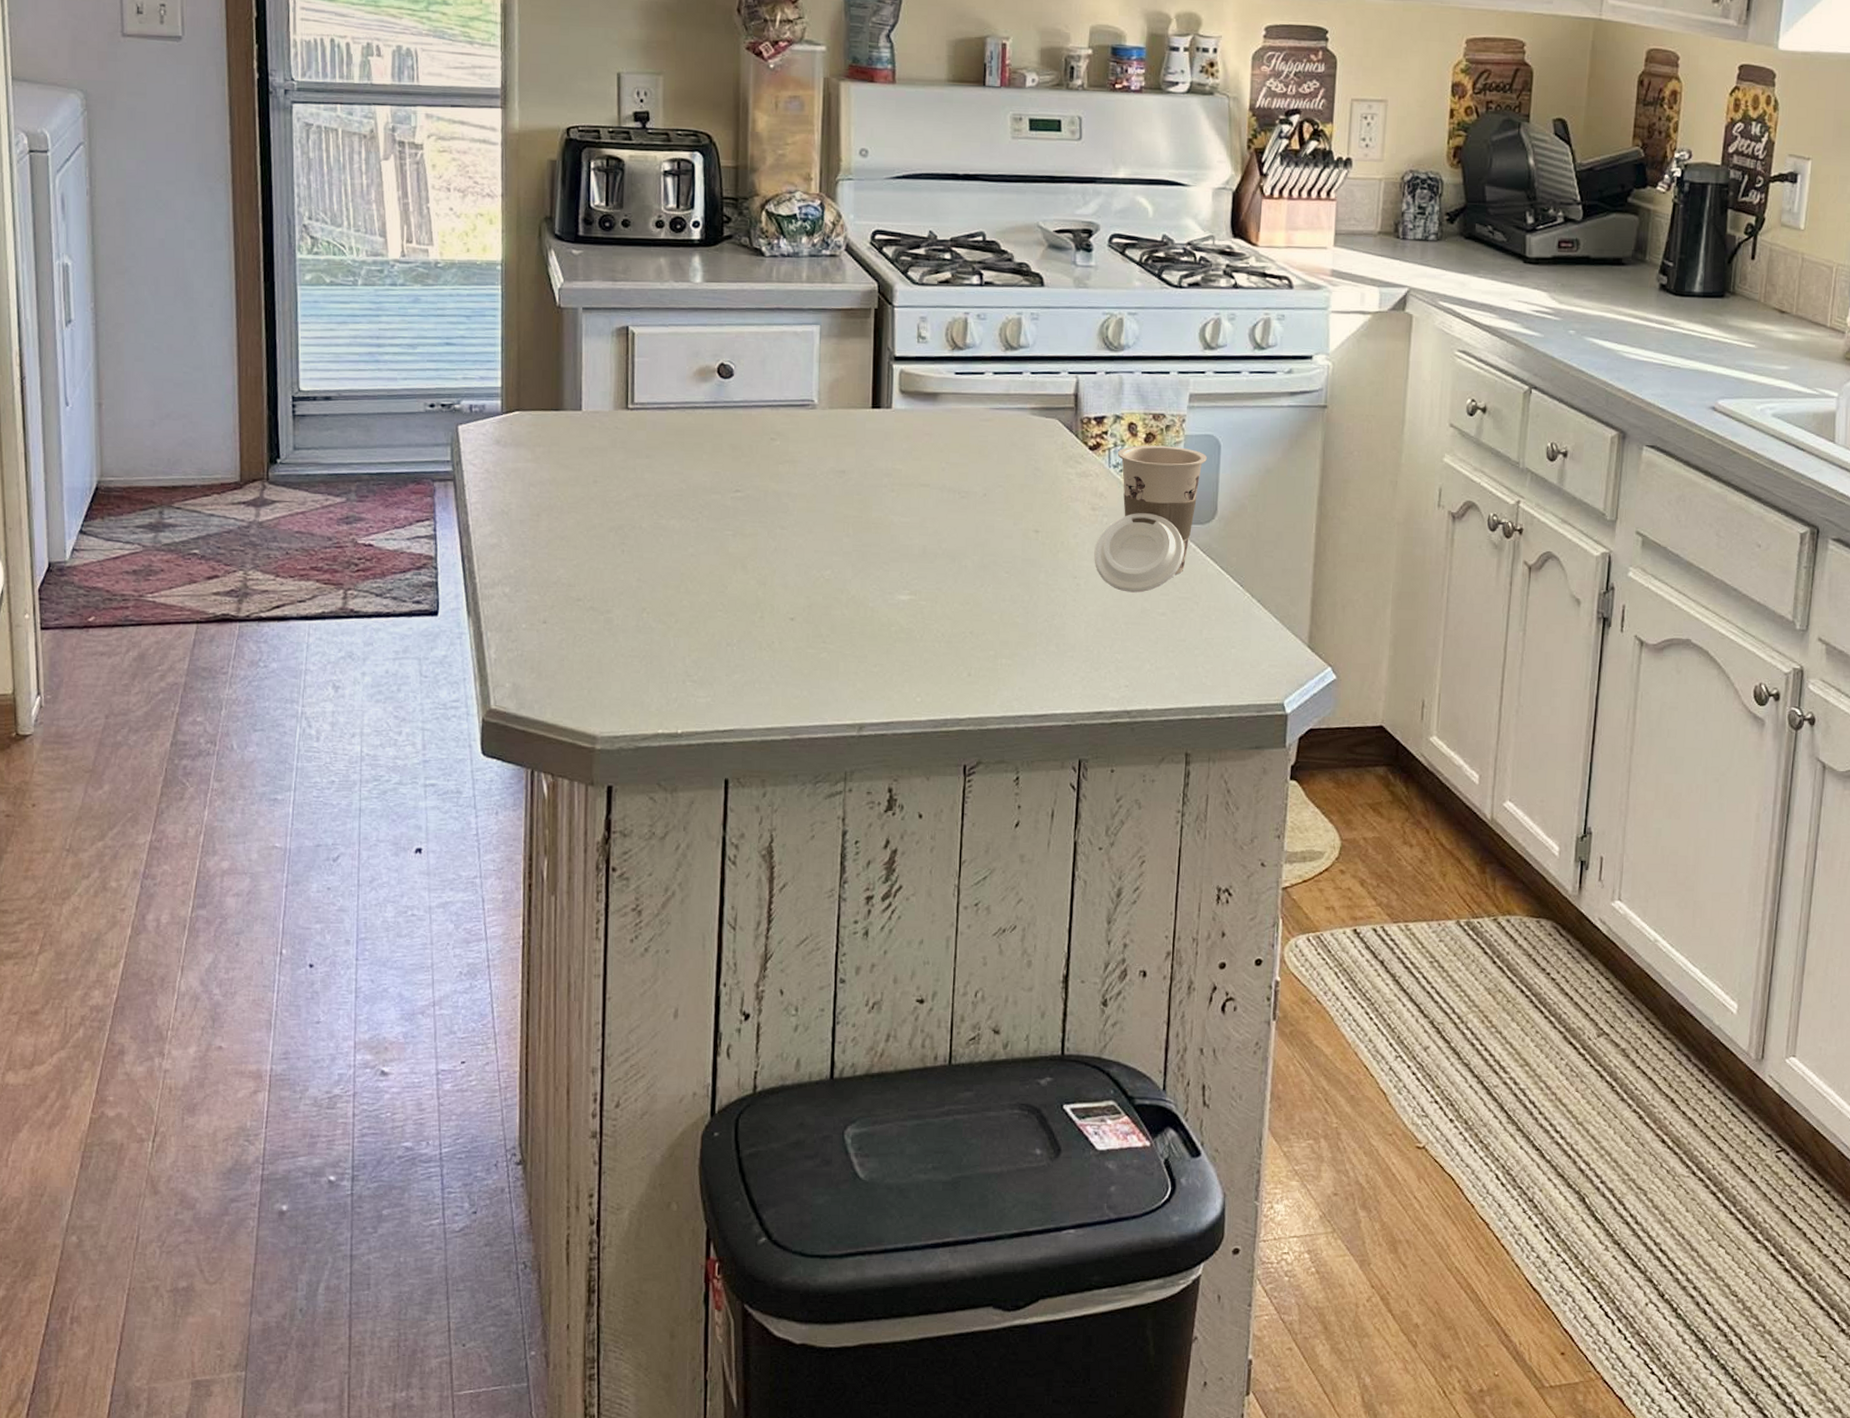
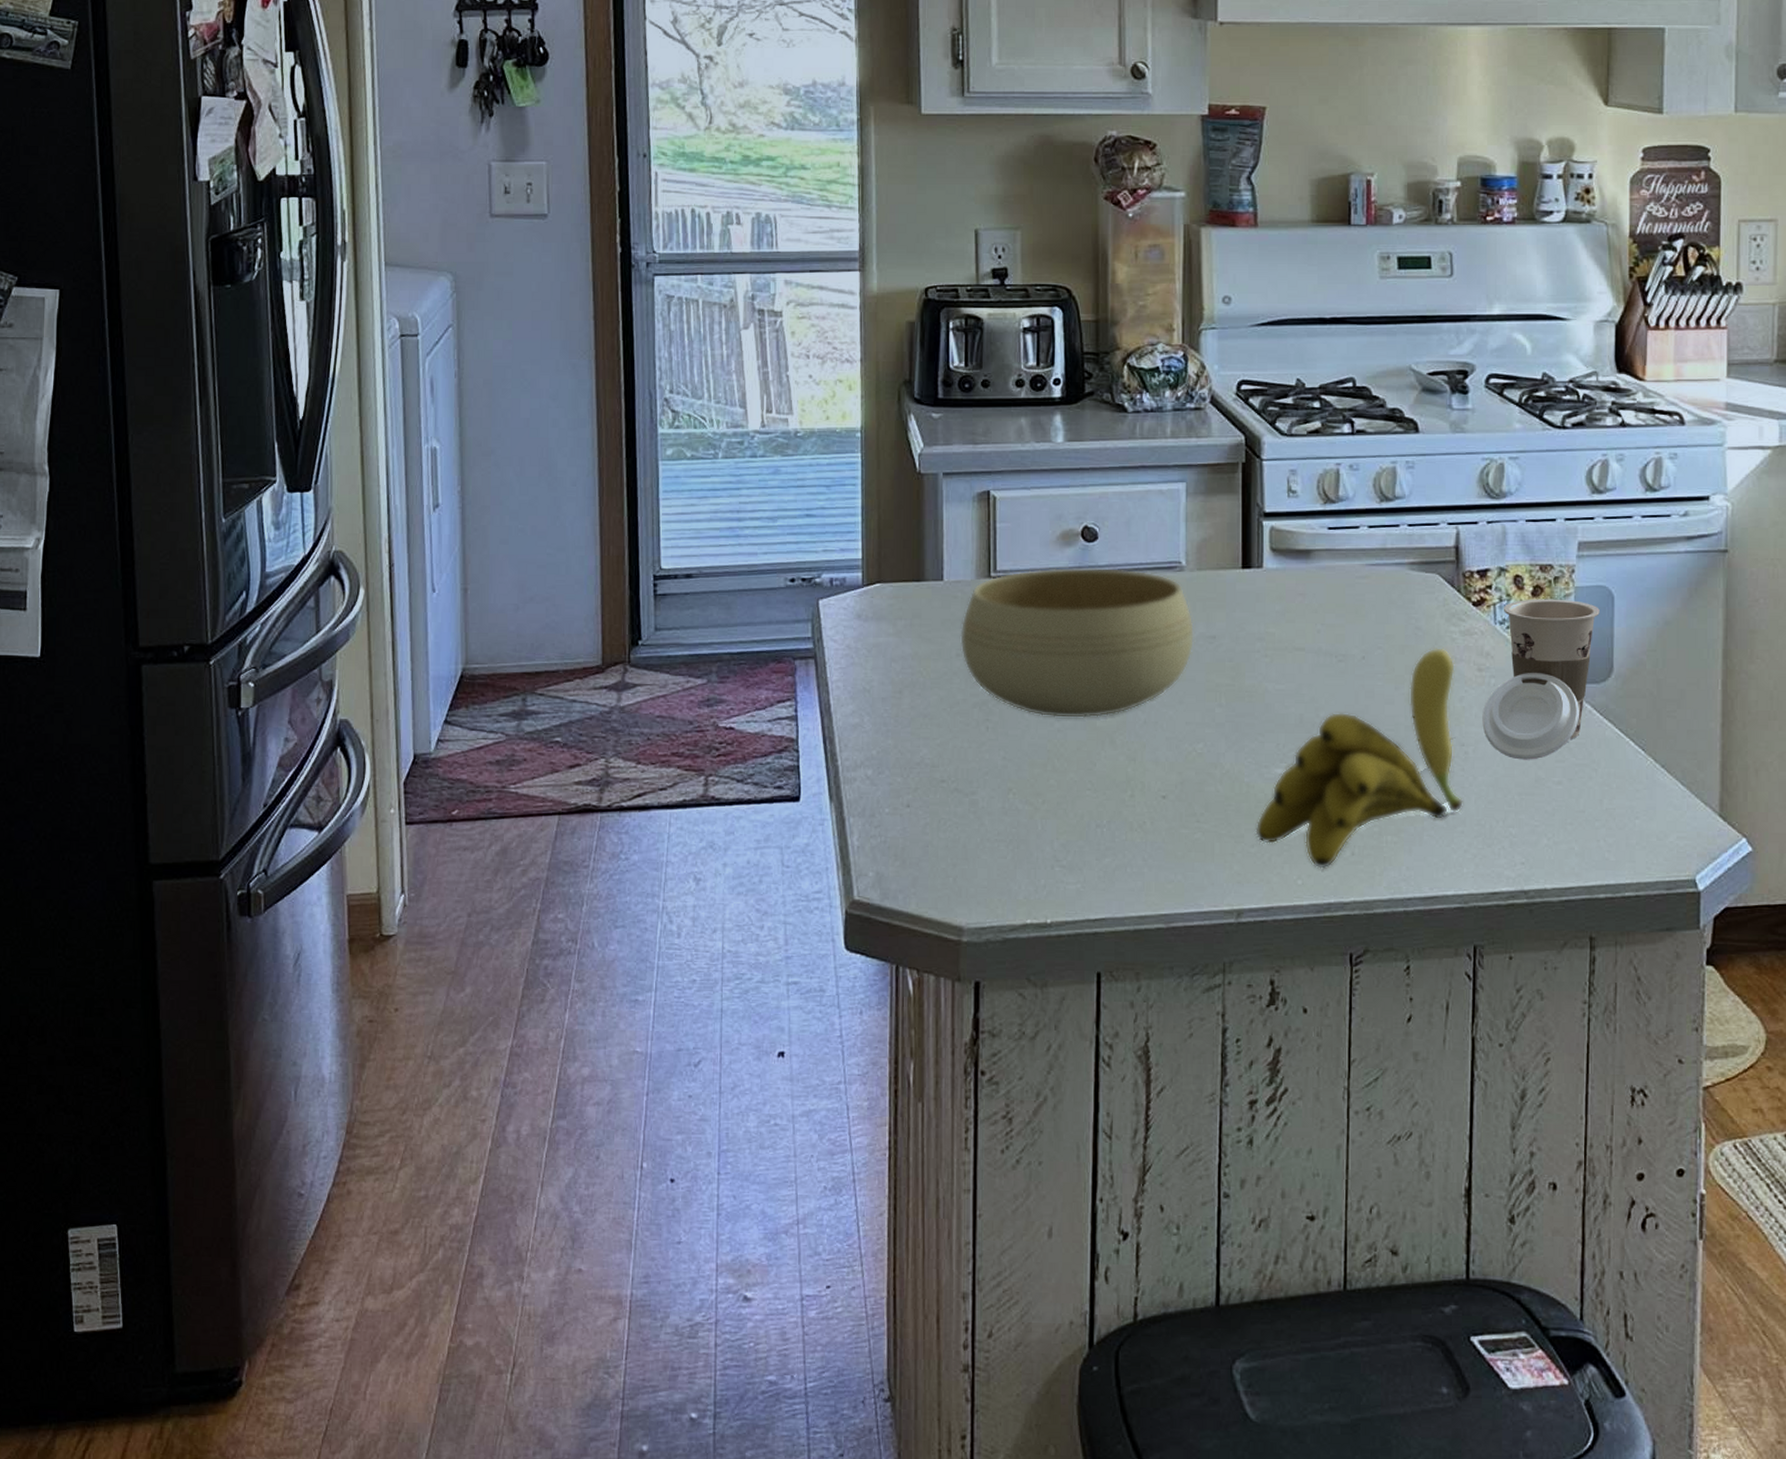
bowl: none [597,401,825,545] -> present [960,567,1195,719]
banana: none [878,487,1074,688] -> present [1255,648,1463,869]

